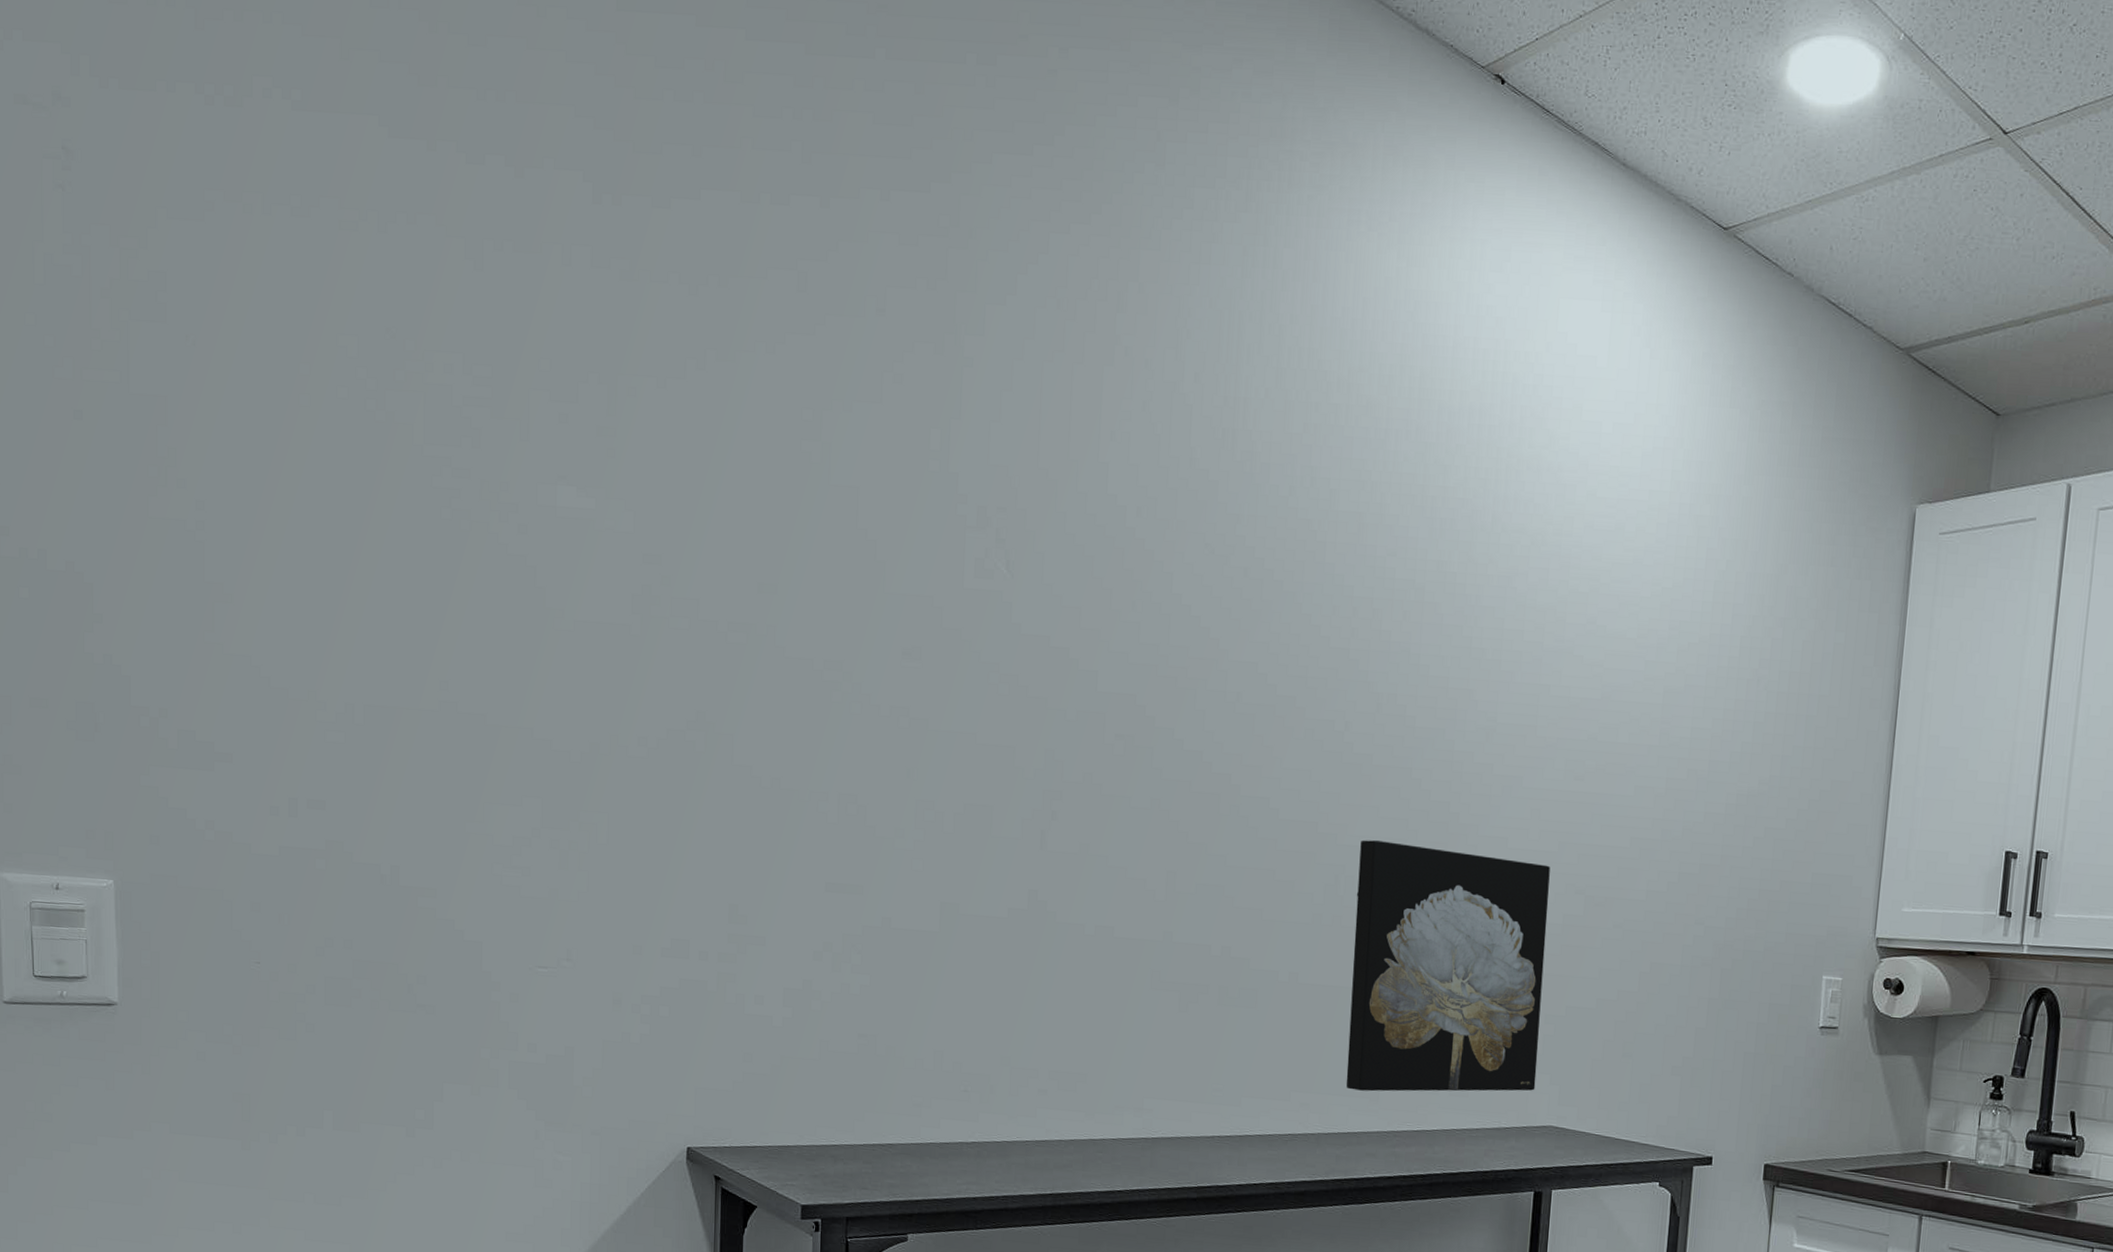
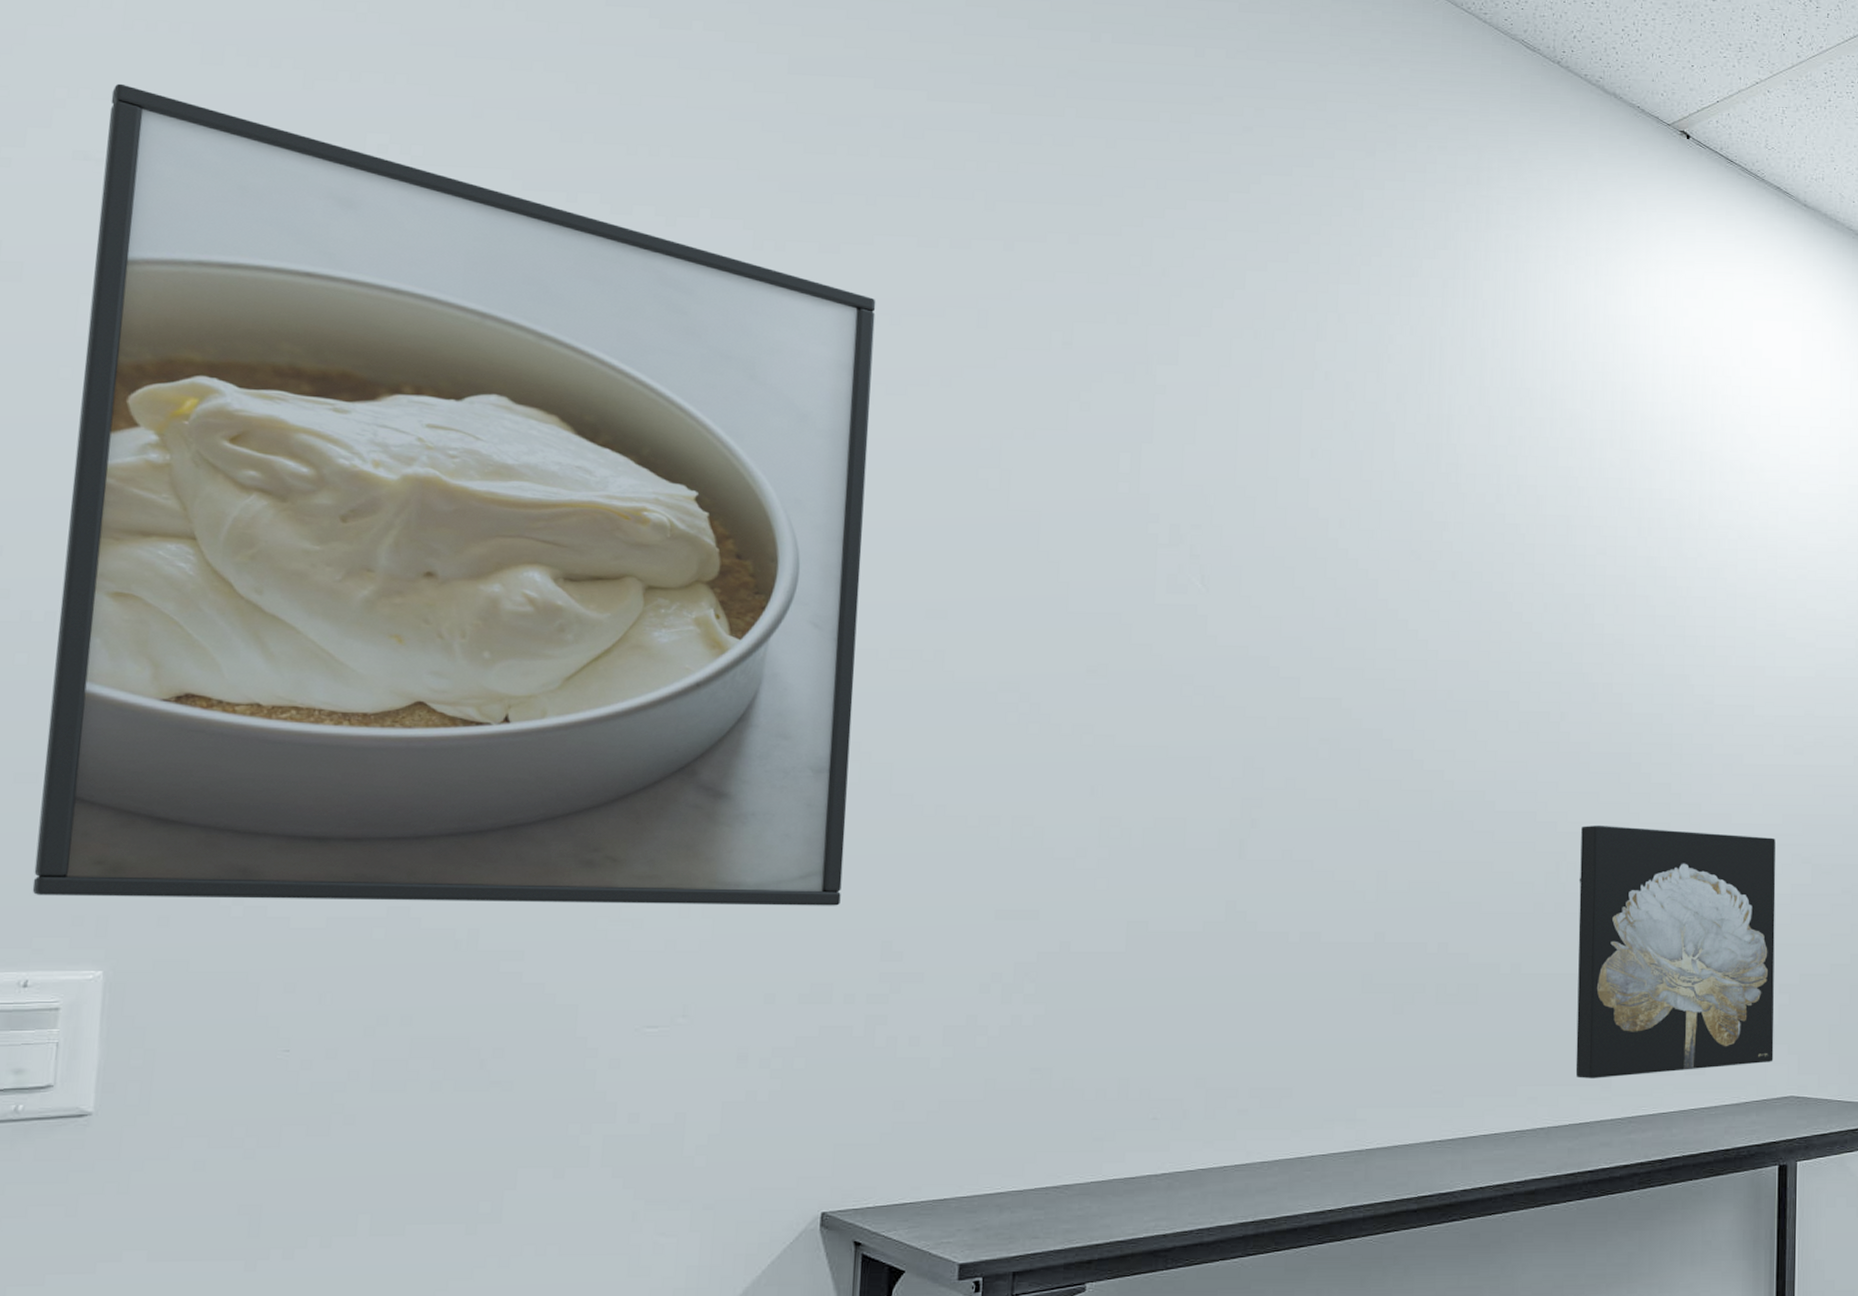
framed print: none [39,24,705,868] -> present [32,83,876,906]

